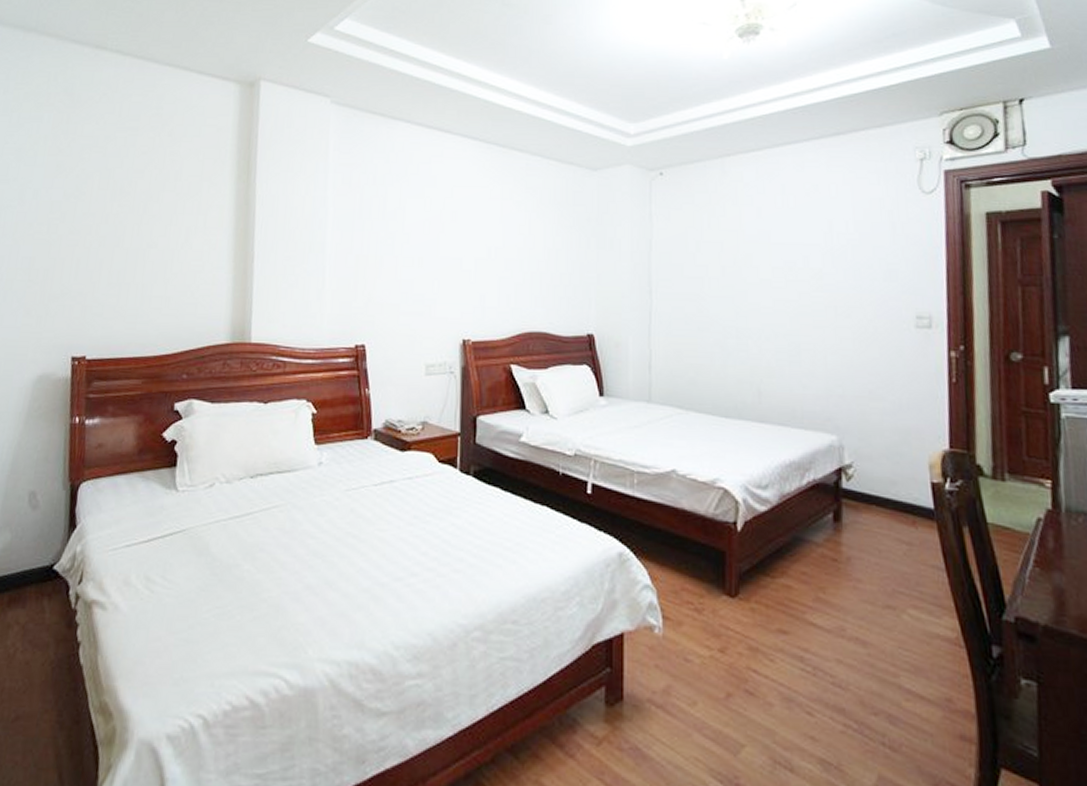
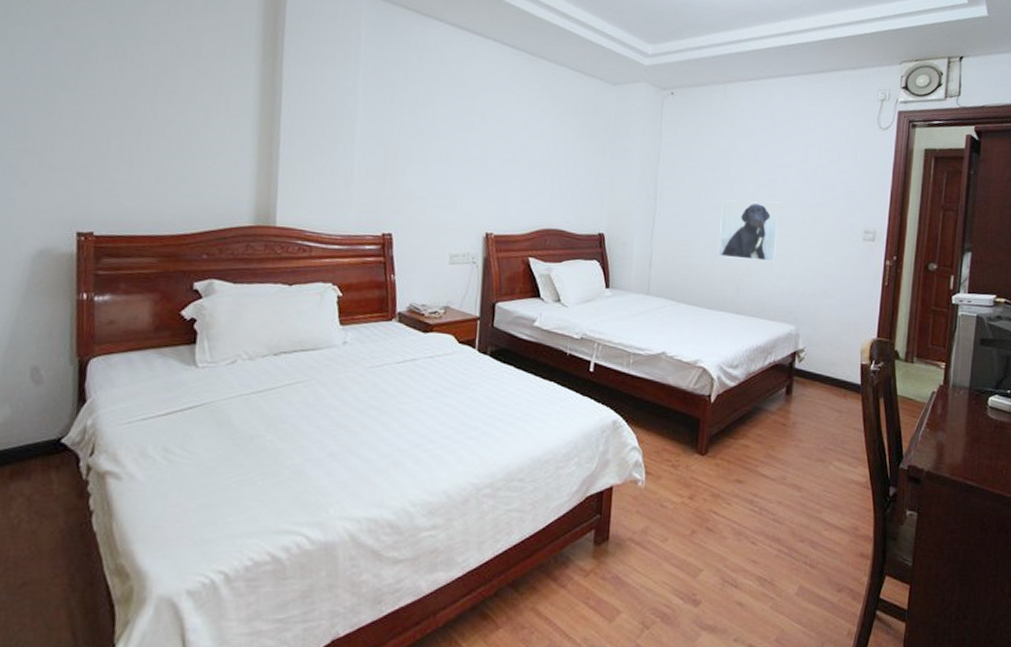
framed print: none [730,287,805,359] -> present [718,200,781,263]

